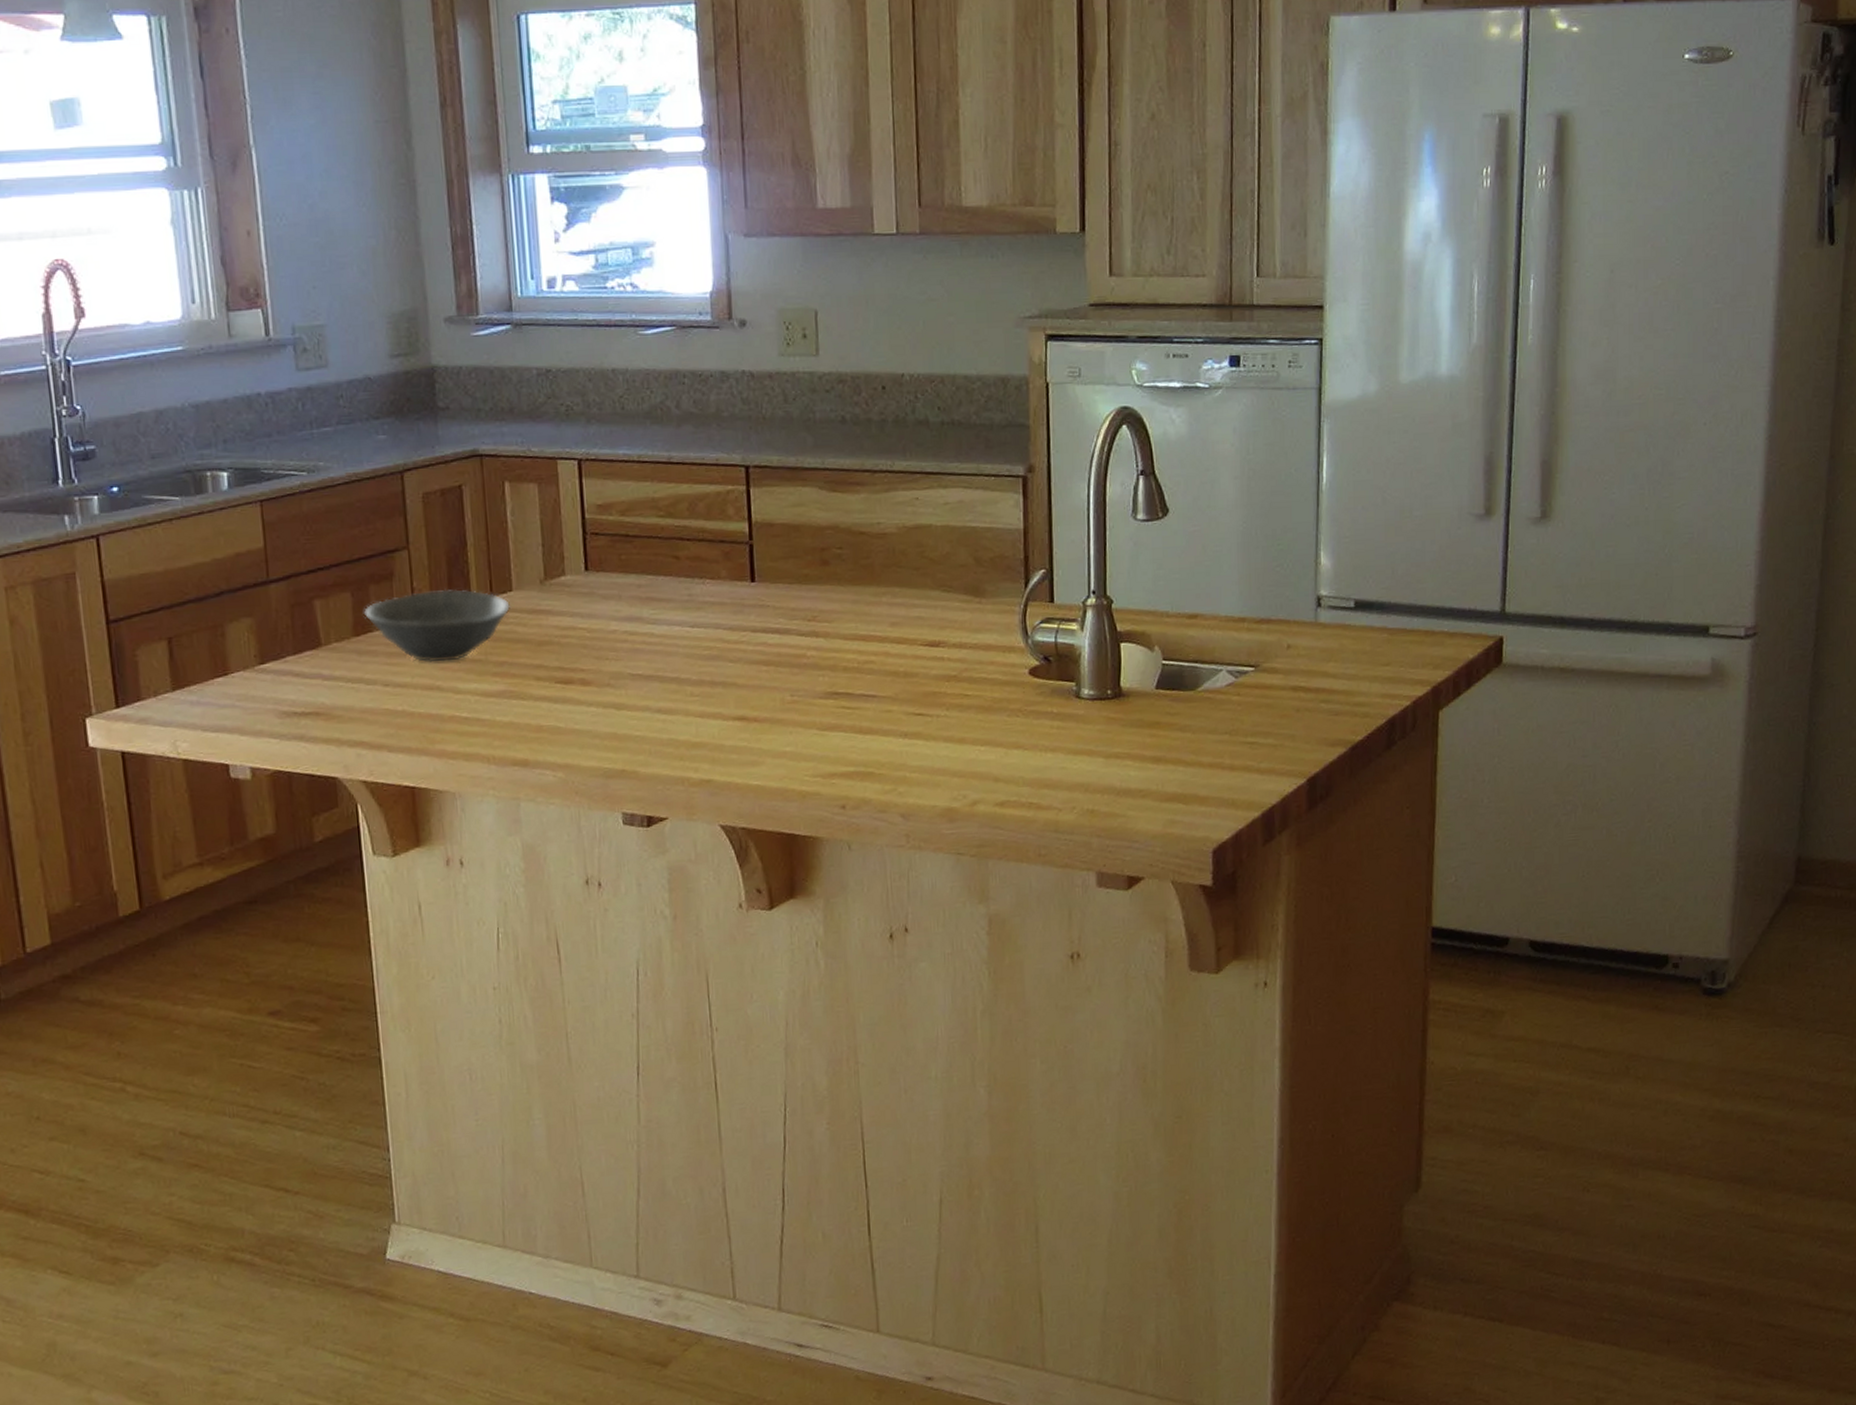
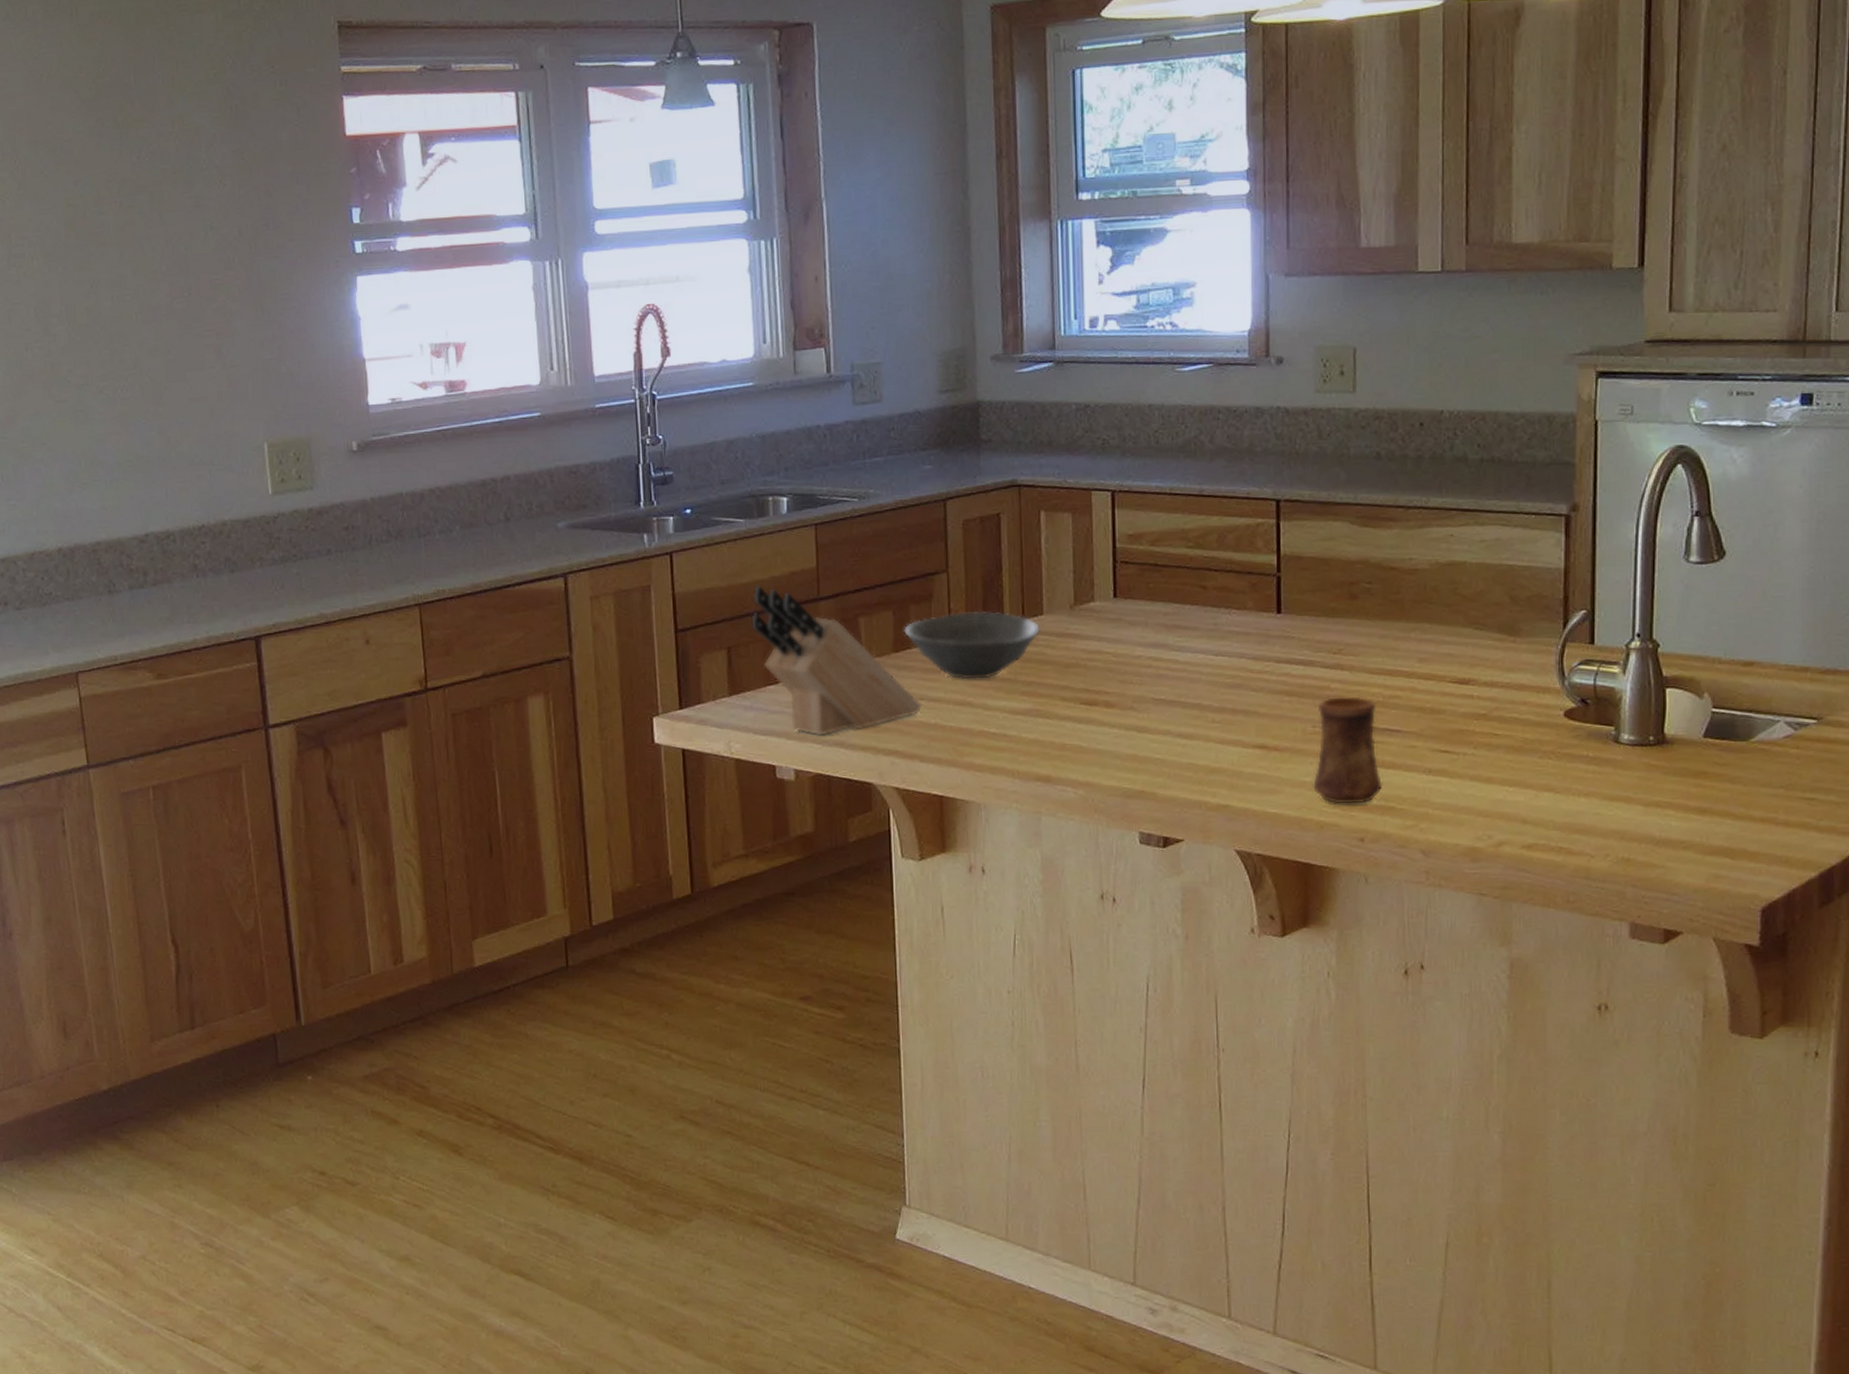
knife block: none [193,569,388,730] -> present [751,586,922,736]
cup: none [793,663,862,773] -> present [1313,696,1383,805]

